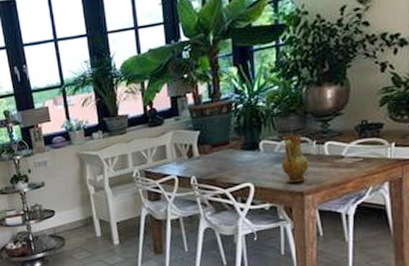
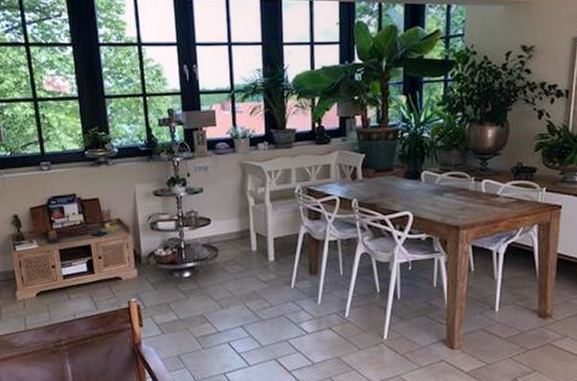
ceramic jug: present [282,133,309,184] -> none [441,168,467,217]

